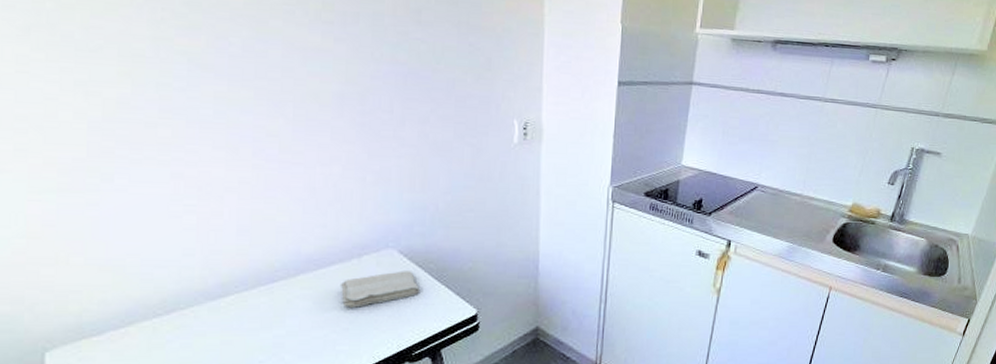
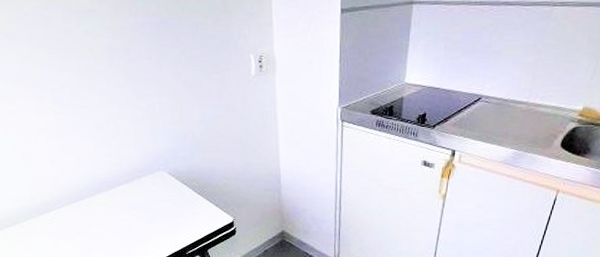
washcloth: present [339,271,421,308] -> none [127,188,188,218]

